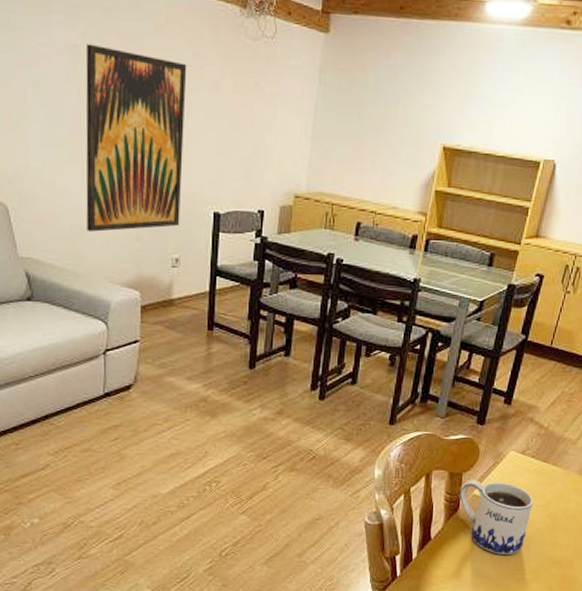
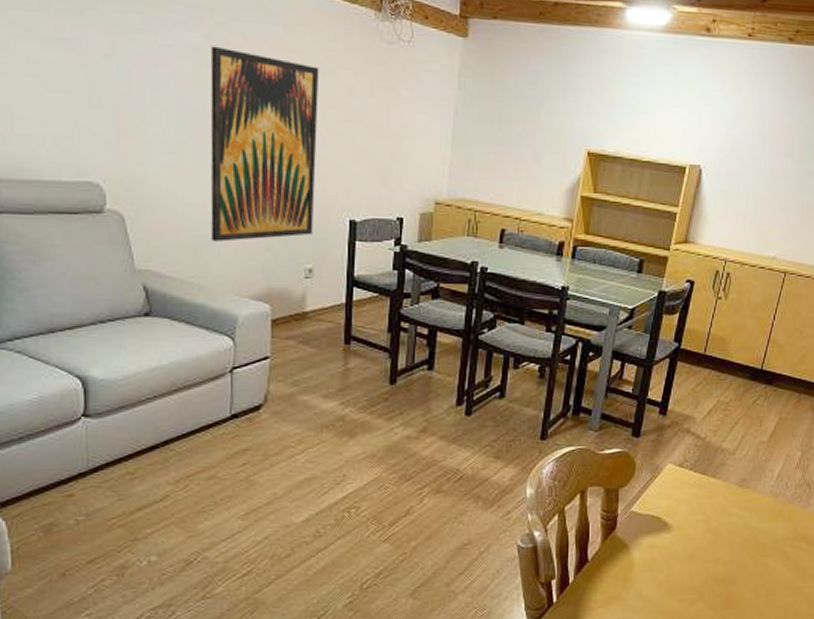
mug: present [460,480,533,555] -> none [617,495,693,575]

